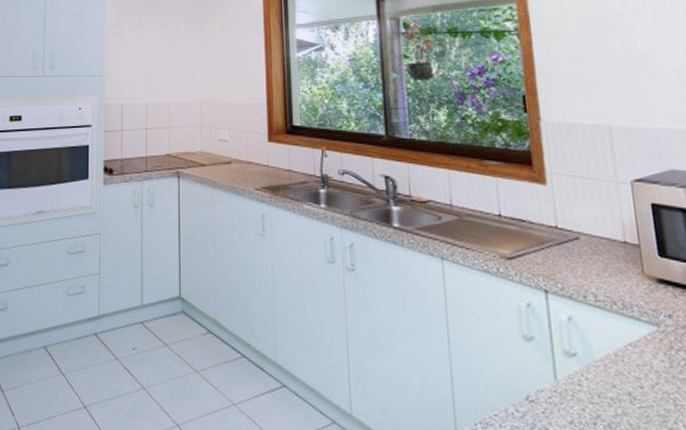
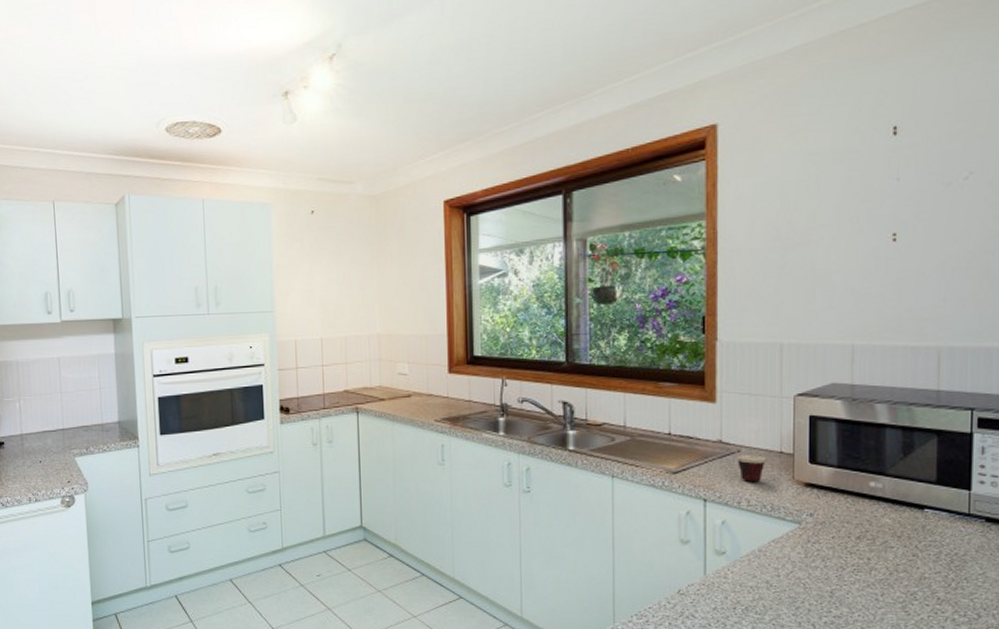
cup: none [550,223,609,274] -> present [716,438,766,482]

